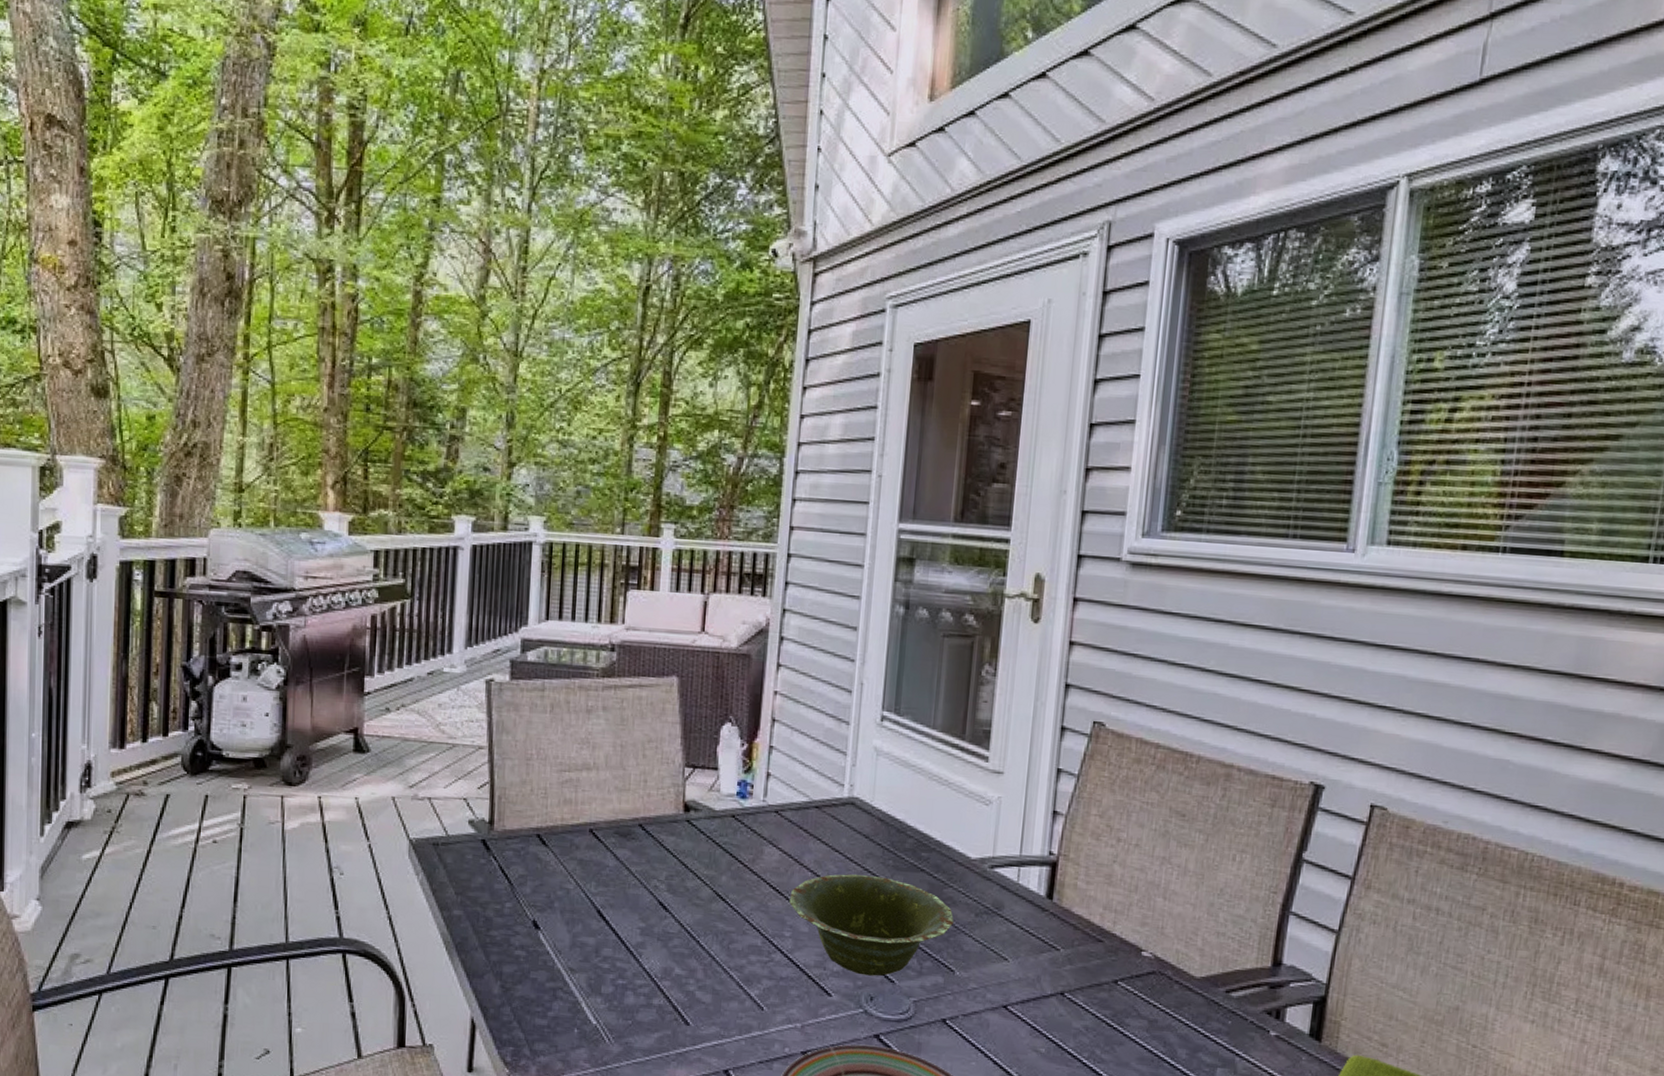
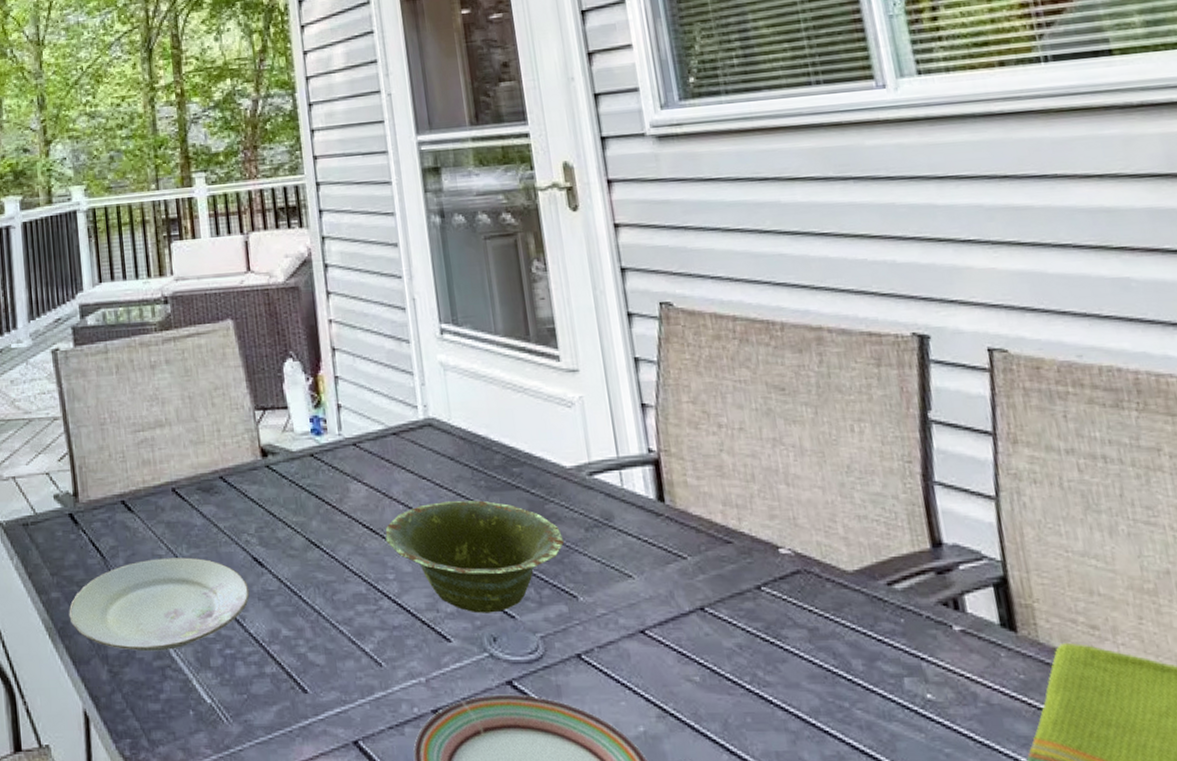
plate: none [468,891,650,975] -> present [69,557,250,652]

